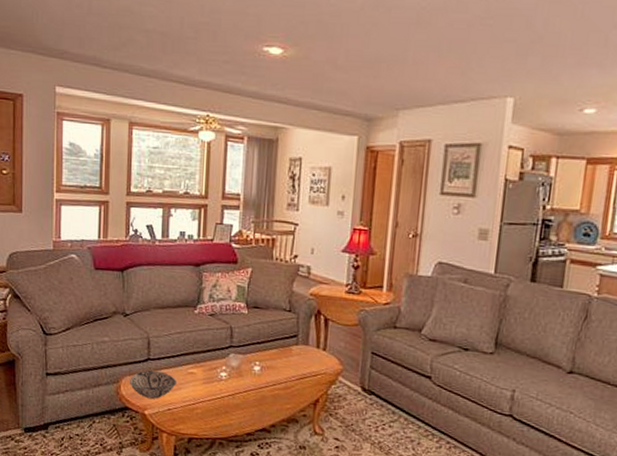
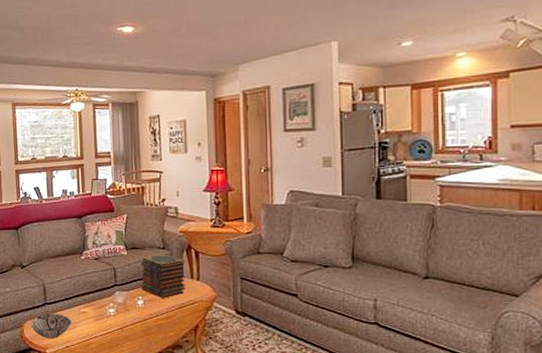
book stack: none [260,317,312,367] -> present [140,254,186,298]

